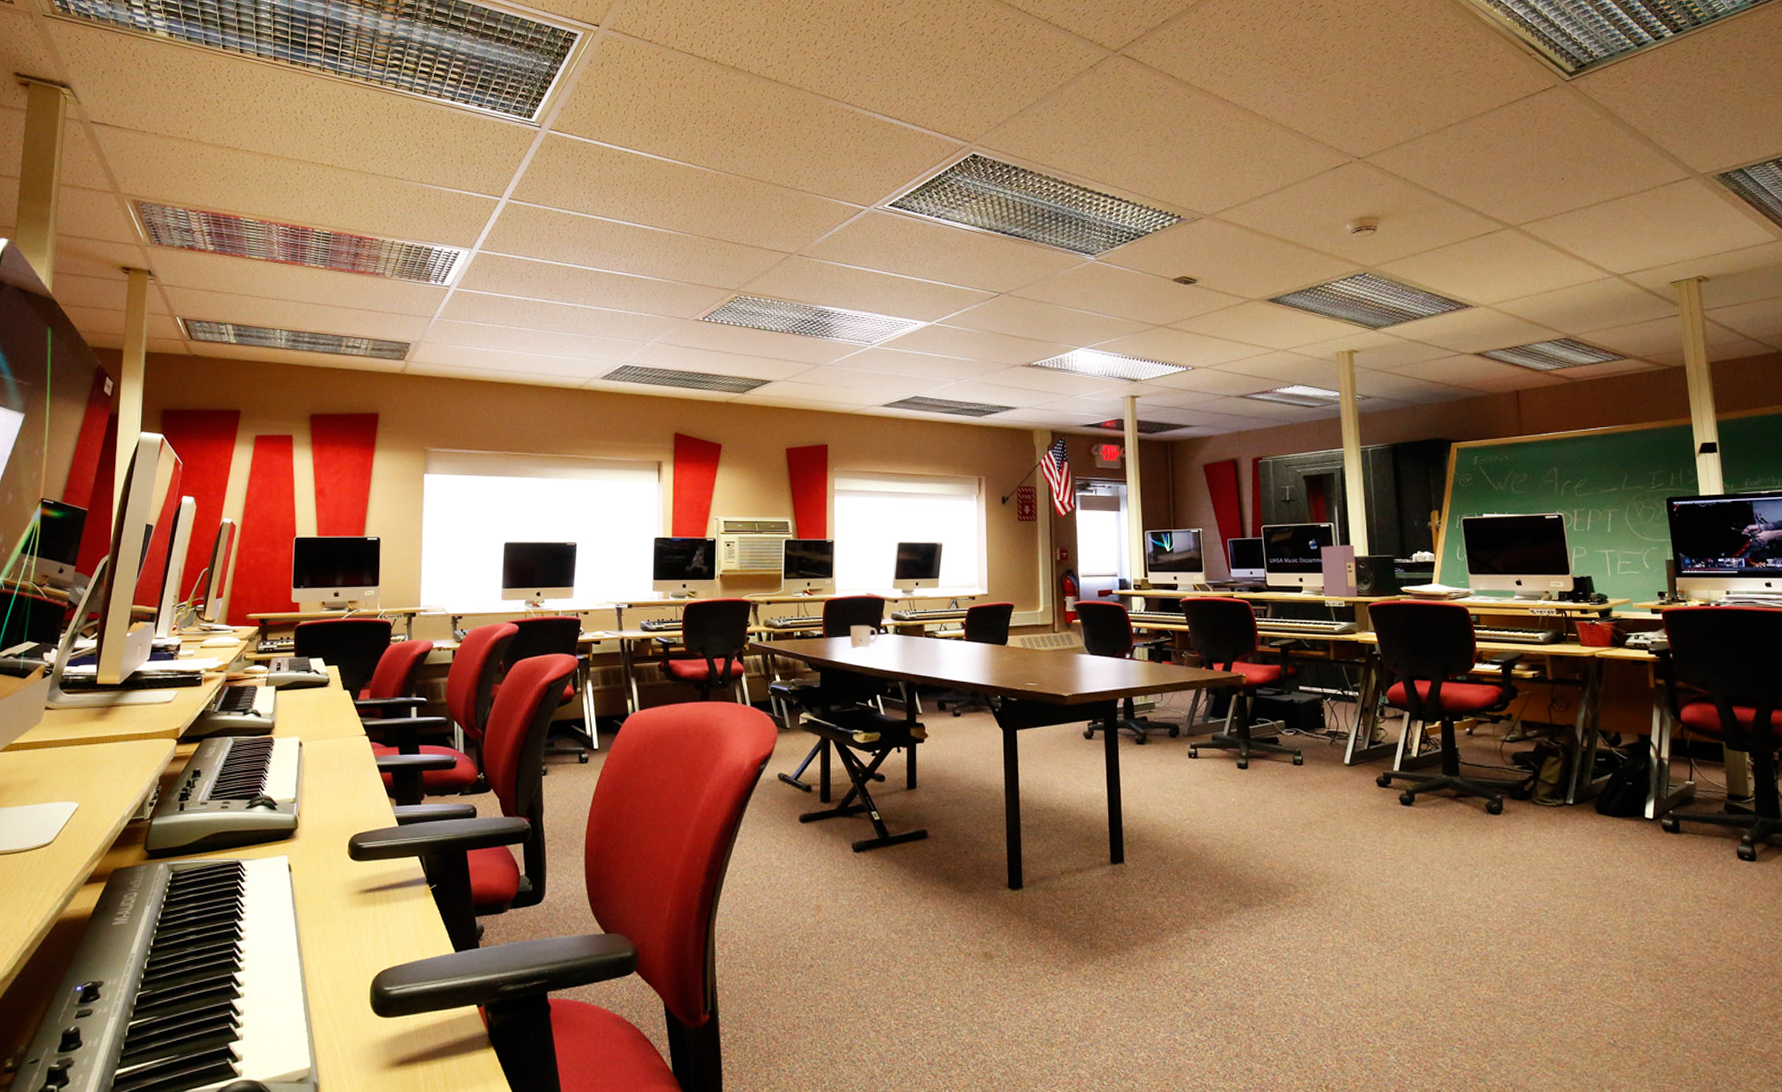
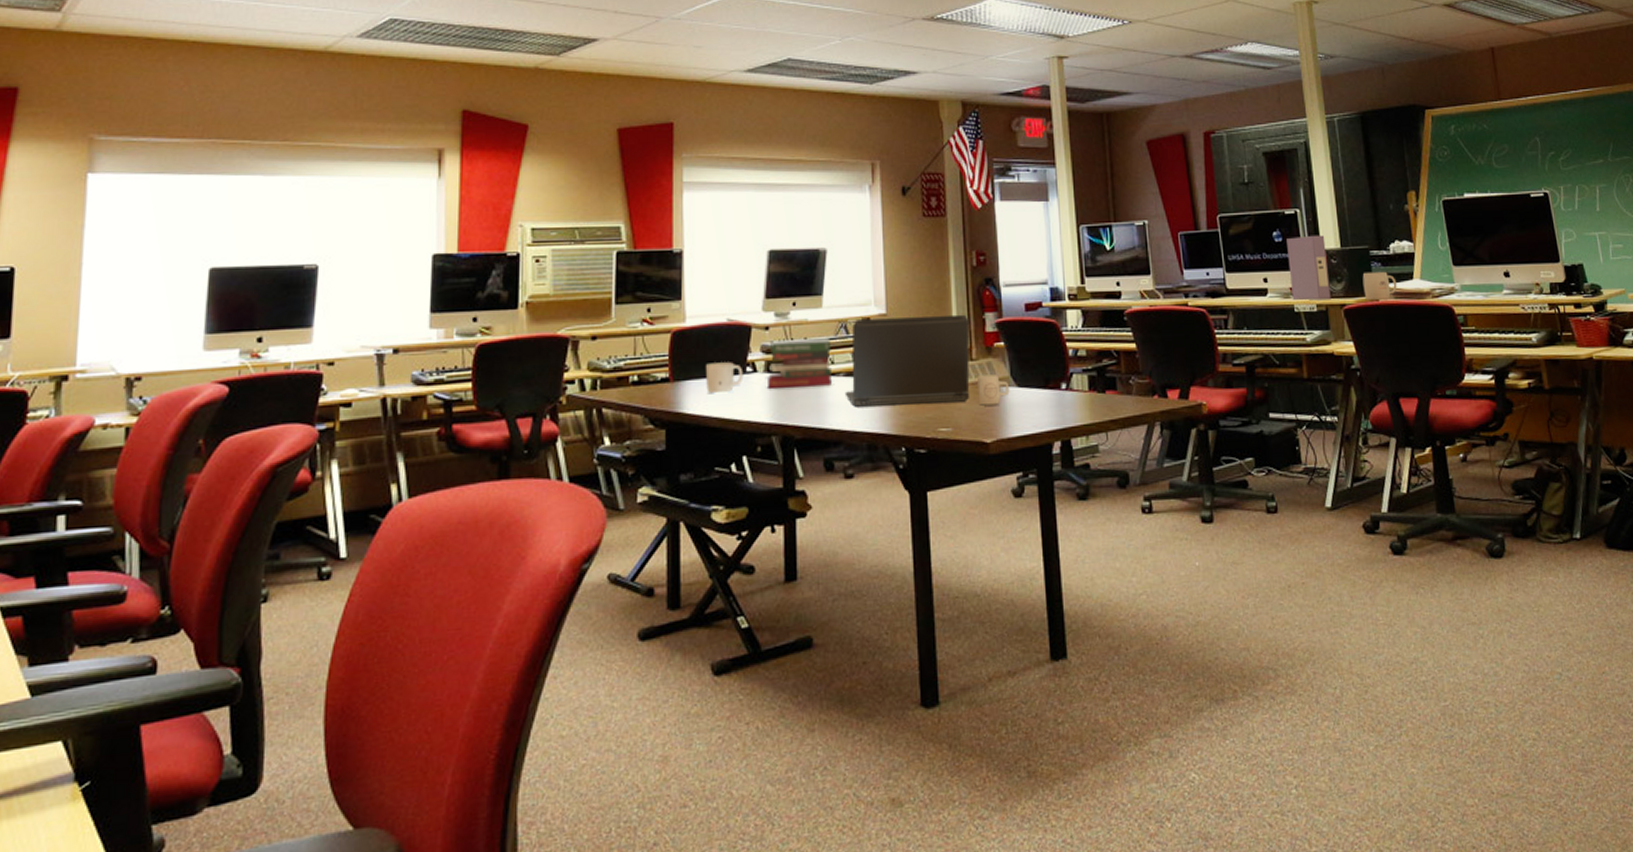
books: none [896,610,945,647] -> present [768,338,832,390]
laptop computer: none [954,597,1053,665] -> present [844,314,970,409]
mug: none [1058,644,1084,668] -> present [977,374,1010,406]
mug: none [1386,576,1417,599] -> present [1362,271,1397,300]

